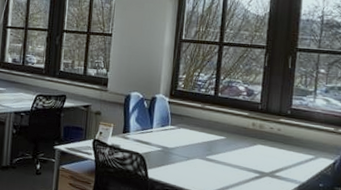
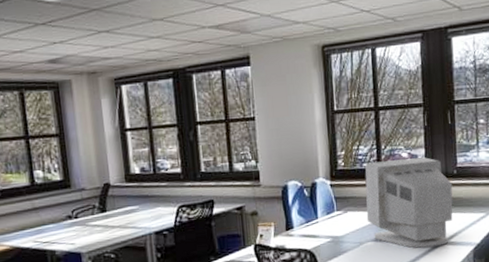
computer monitor: none [197,89,285,177] -> present [365,157,453,249]

